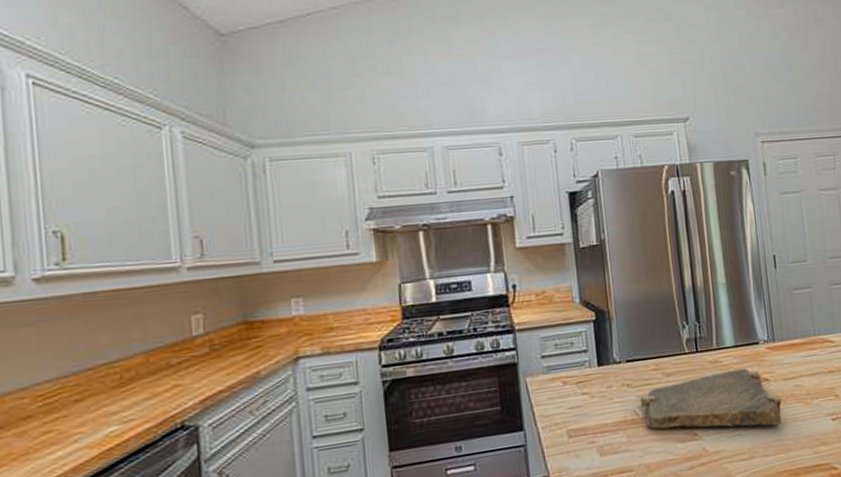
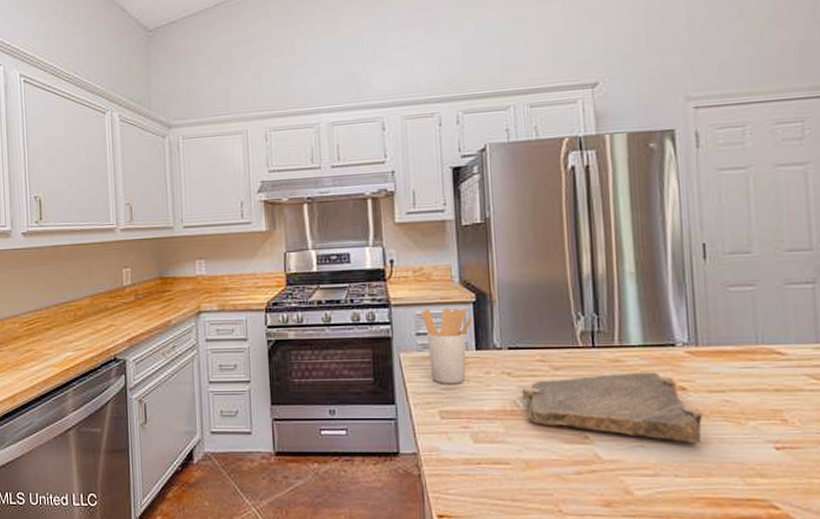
utensil holder: none [545,327,594,403] -> present [421,307,472,383]

